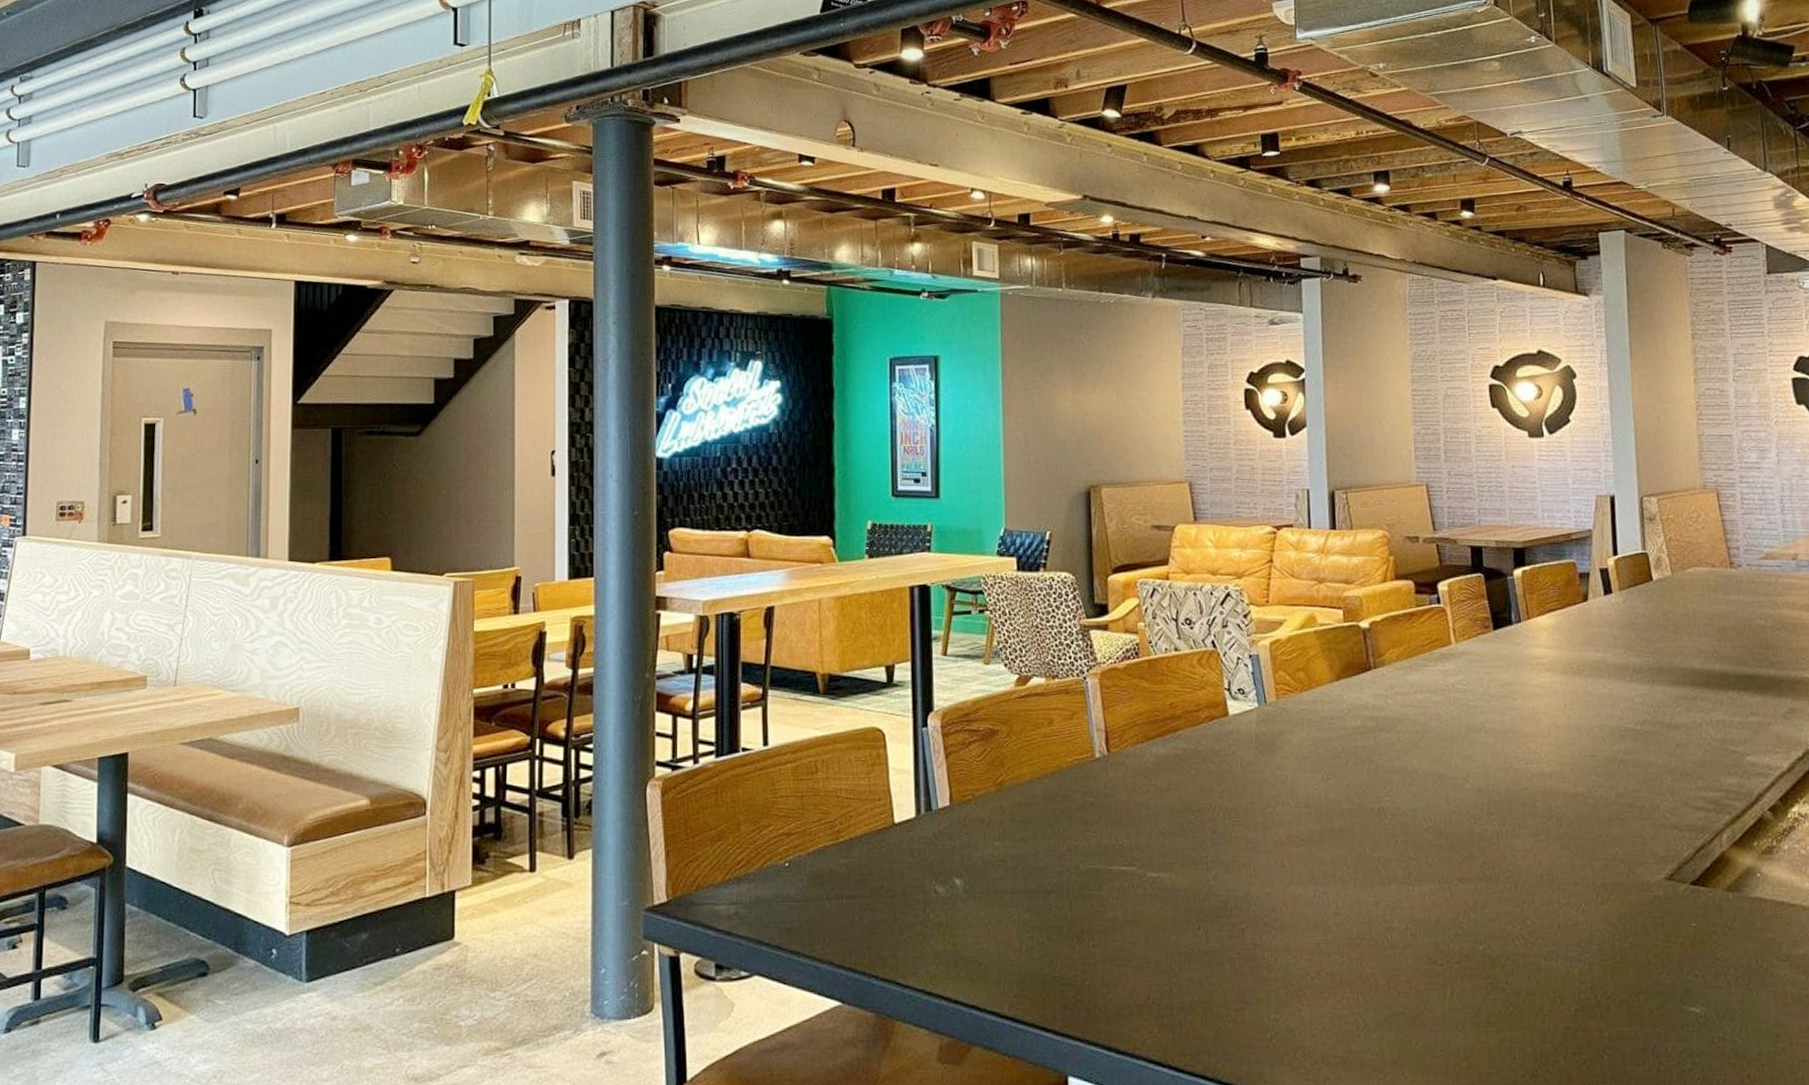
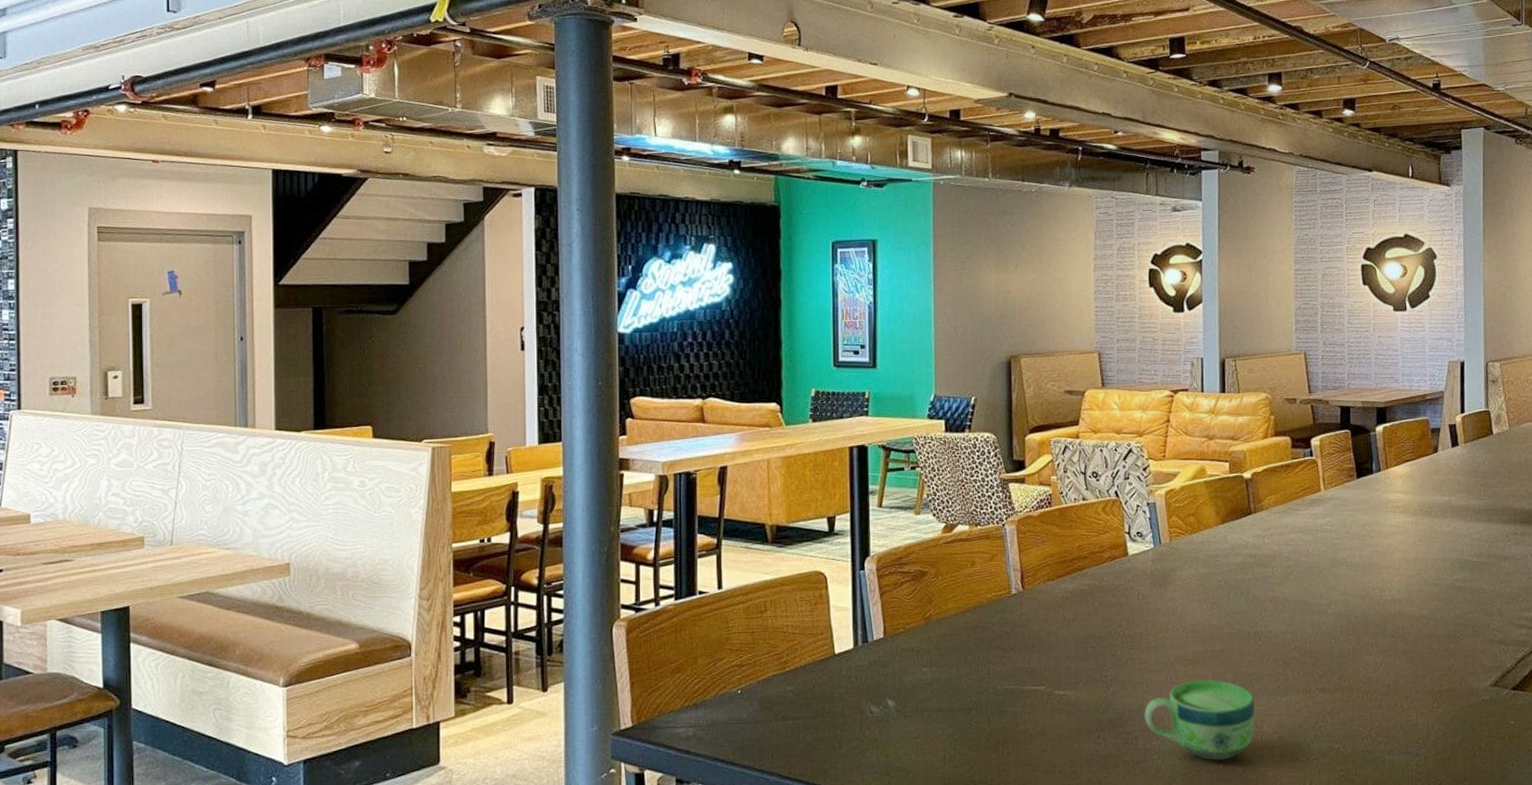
cup: none [1252,864,1383,960] -> present [1144,680,1256,760]

